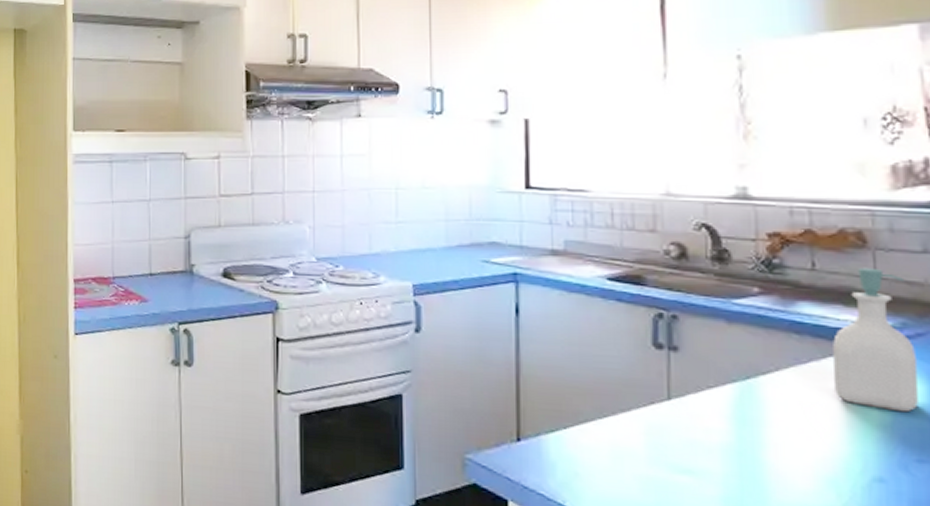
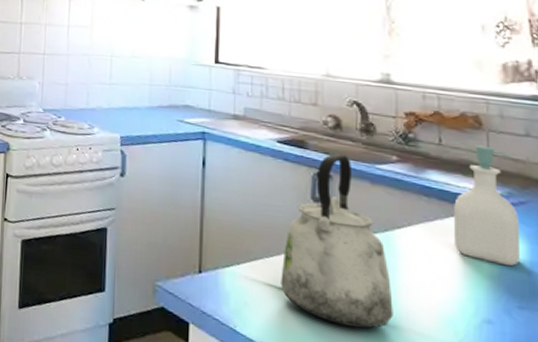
kettle: none [618,289,760,496] -> present [281,153,393,329]

